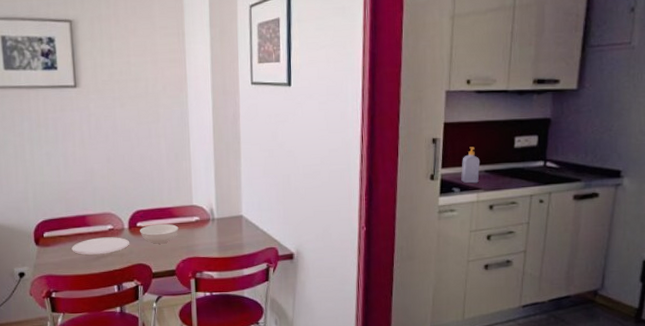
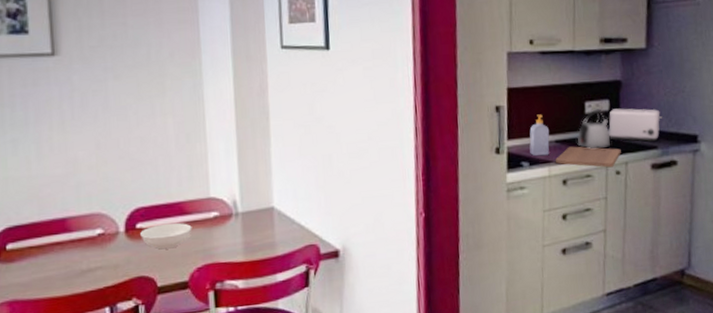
plate: present [71,237,130,256] -> none [46,243,127,271]
cutting board: none [483,176,546,197] -> present [555,146,621,168]
kettle: none [505,143,537,180] -> present [577,109,611,149]
toaster: none [535,144,588,175] -> present [608,108,663,142]

